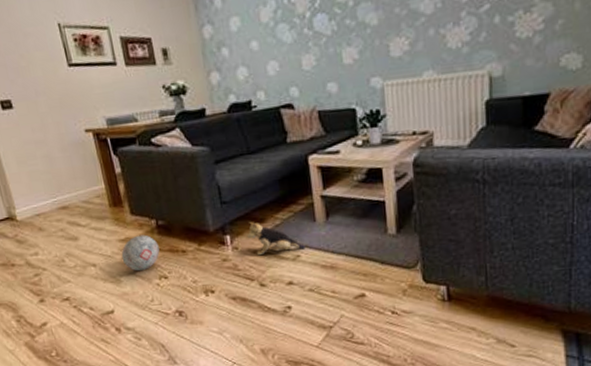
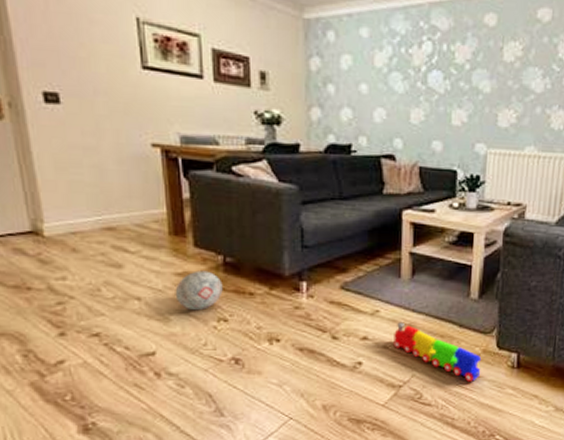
plush toy: present [246,222,305,256] -> none [325,271,386,307]
toy train: none [317,264,410,318] -> present [393,322,482,382]

